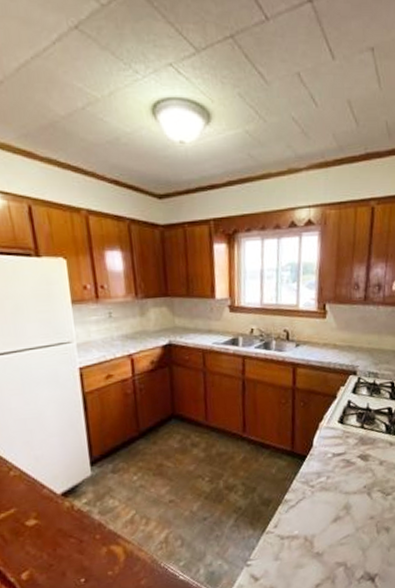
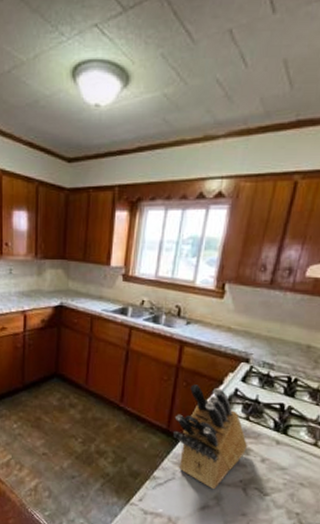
knife block: none [297,402,367,501] -> present [172,384,248,490]

